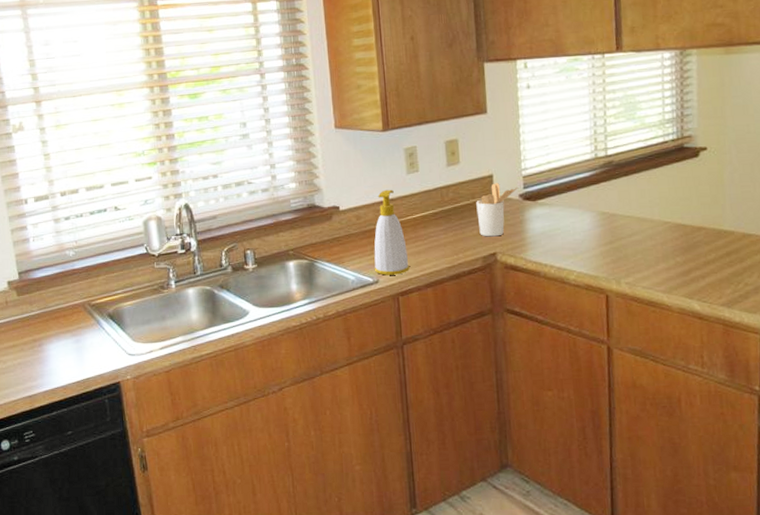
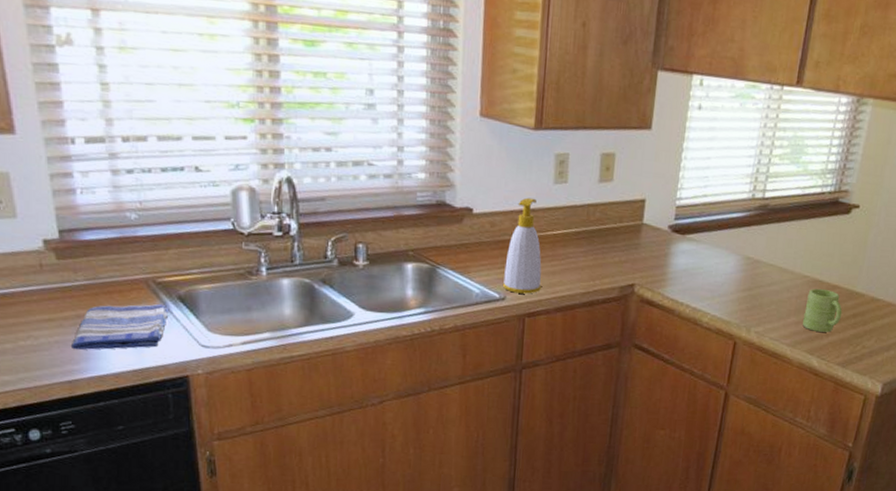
dish towel: none [30,322,102,368] -> present [72,303,169,350]
utensil holder: present [476,183,518,237] -> none [621,209,669,267]
mug: none [672,232,715,275] -> present [803,288,843,332]

